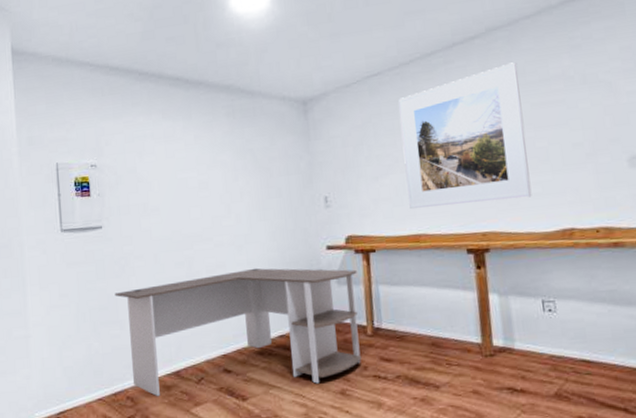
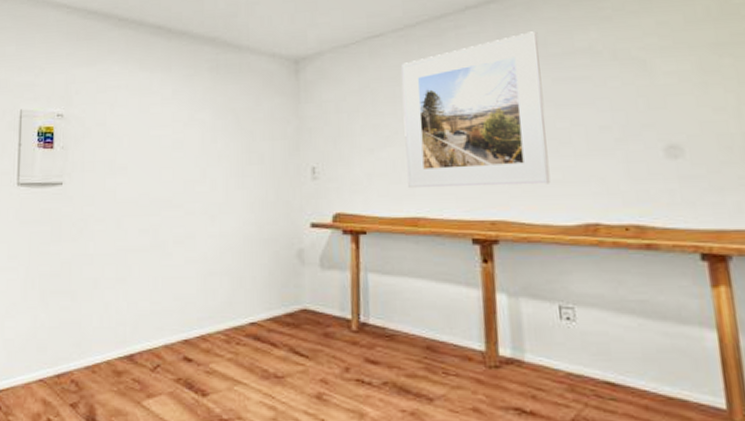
desk: present [114,268,362,397] -> none [69,242,344,384]

